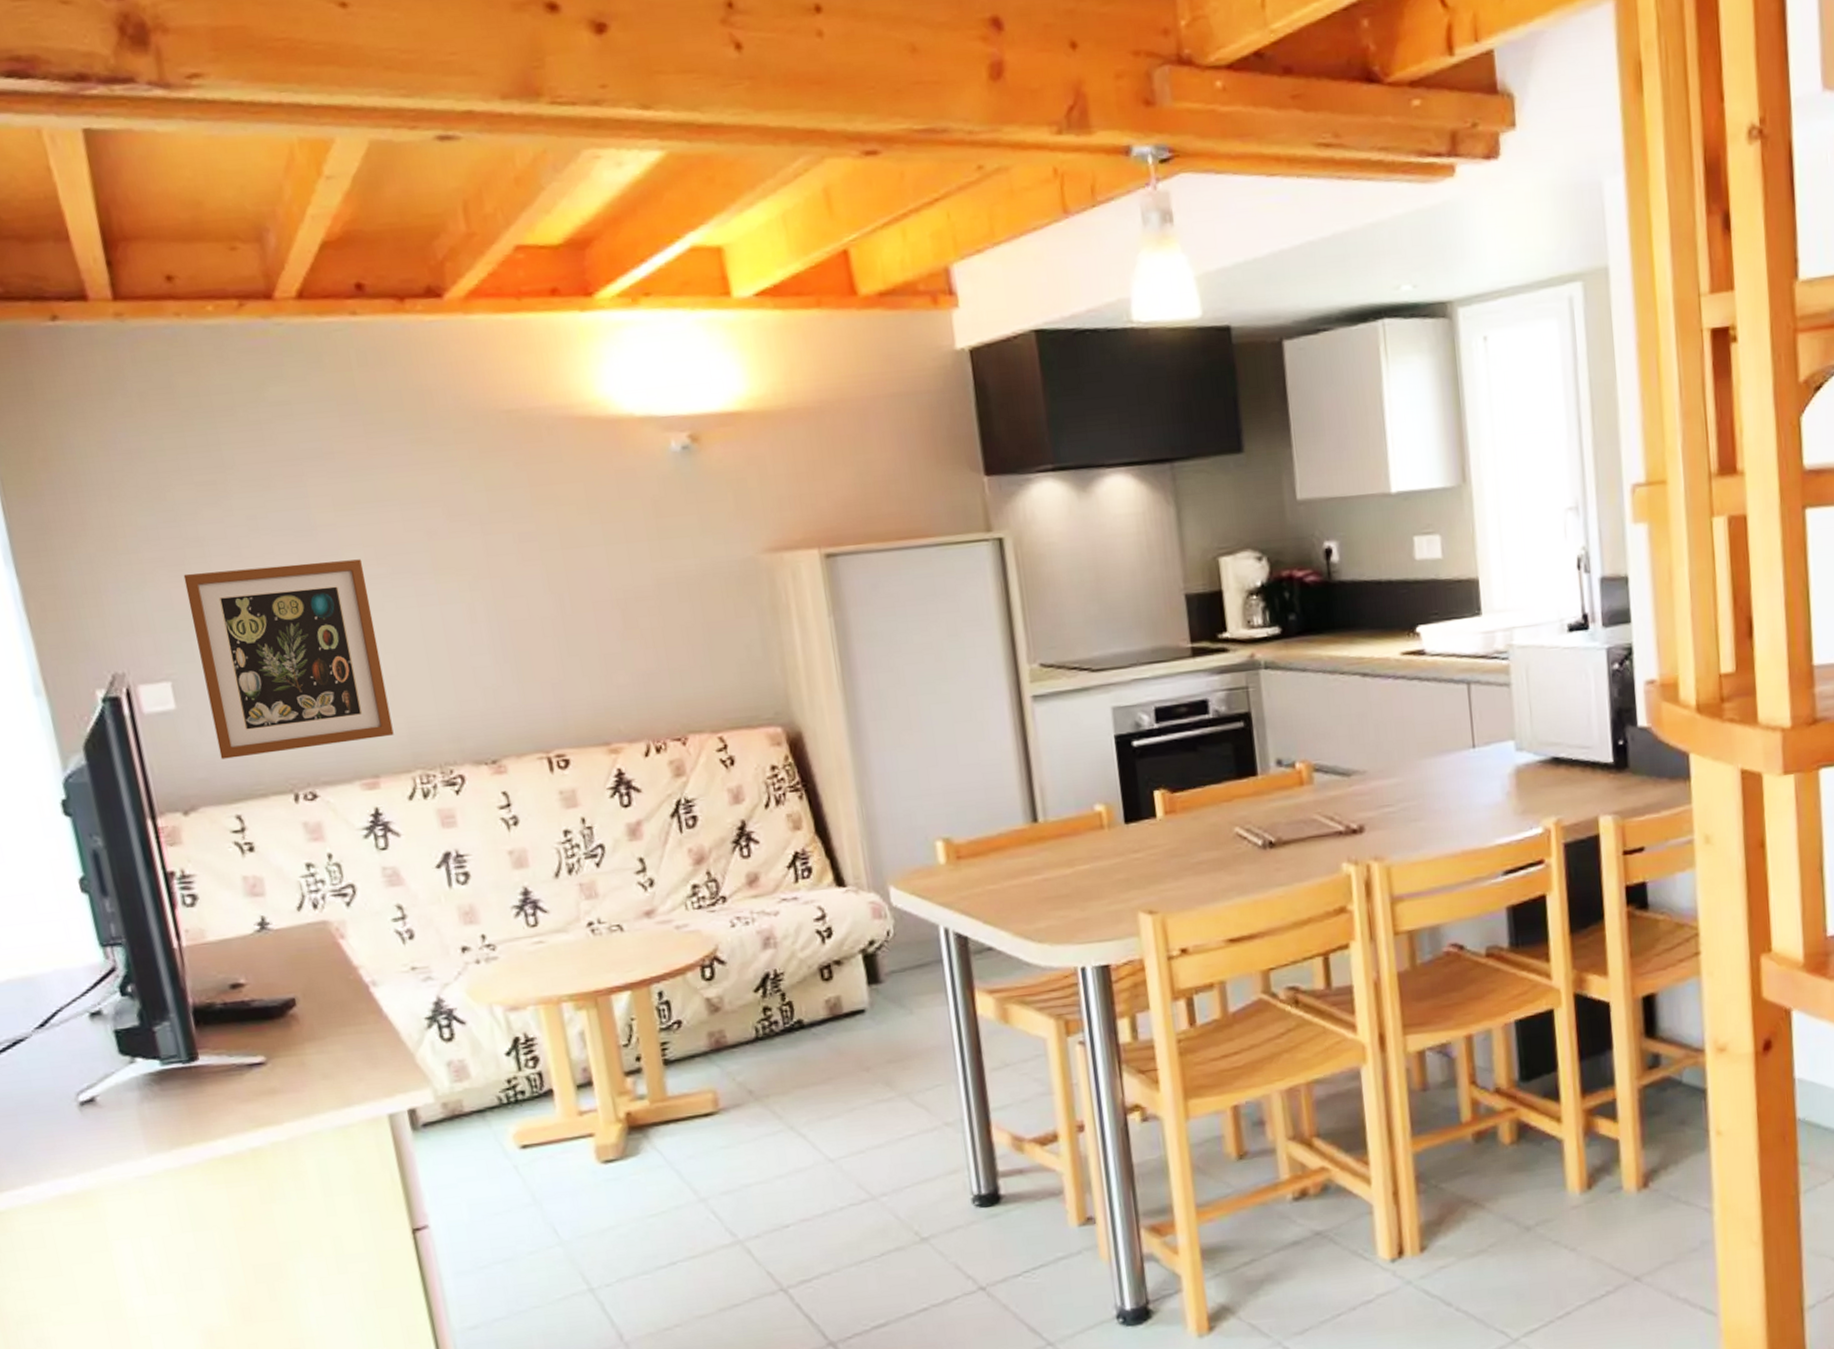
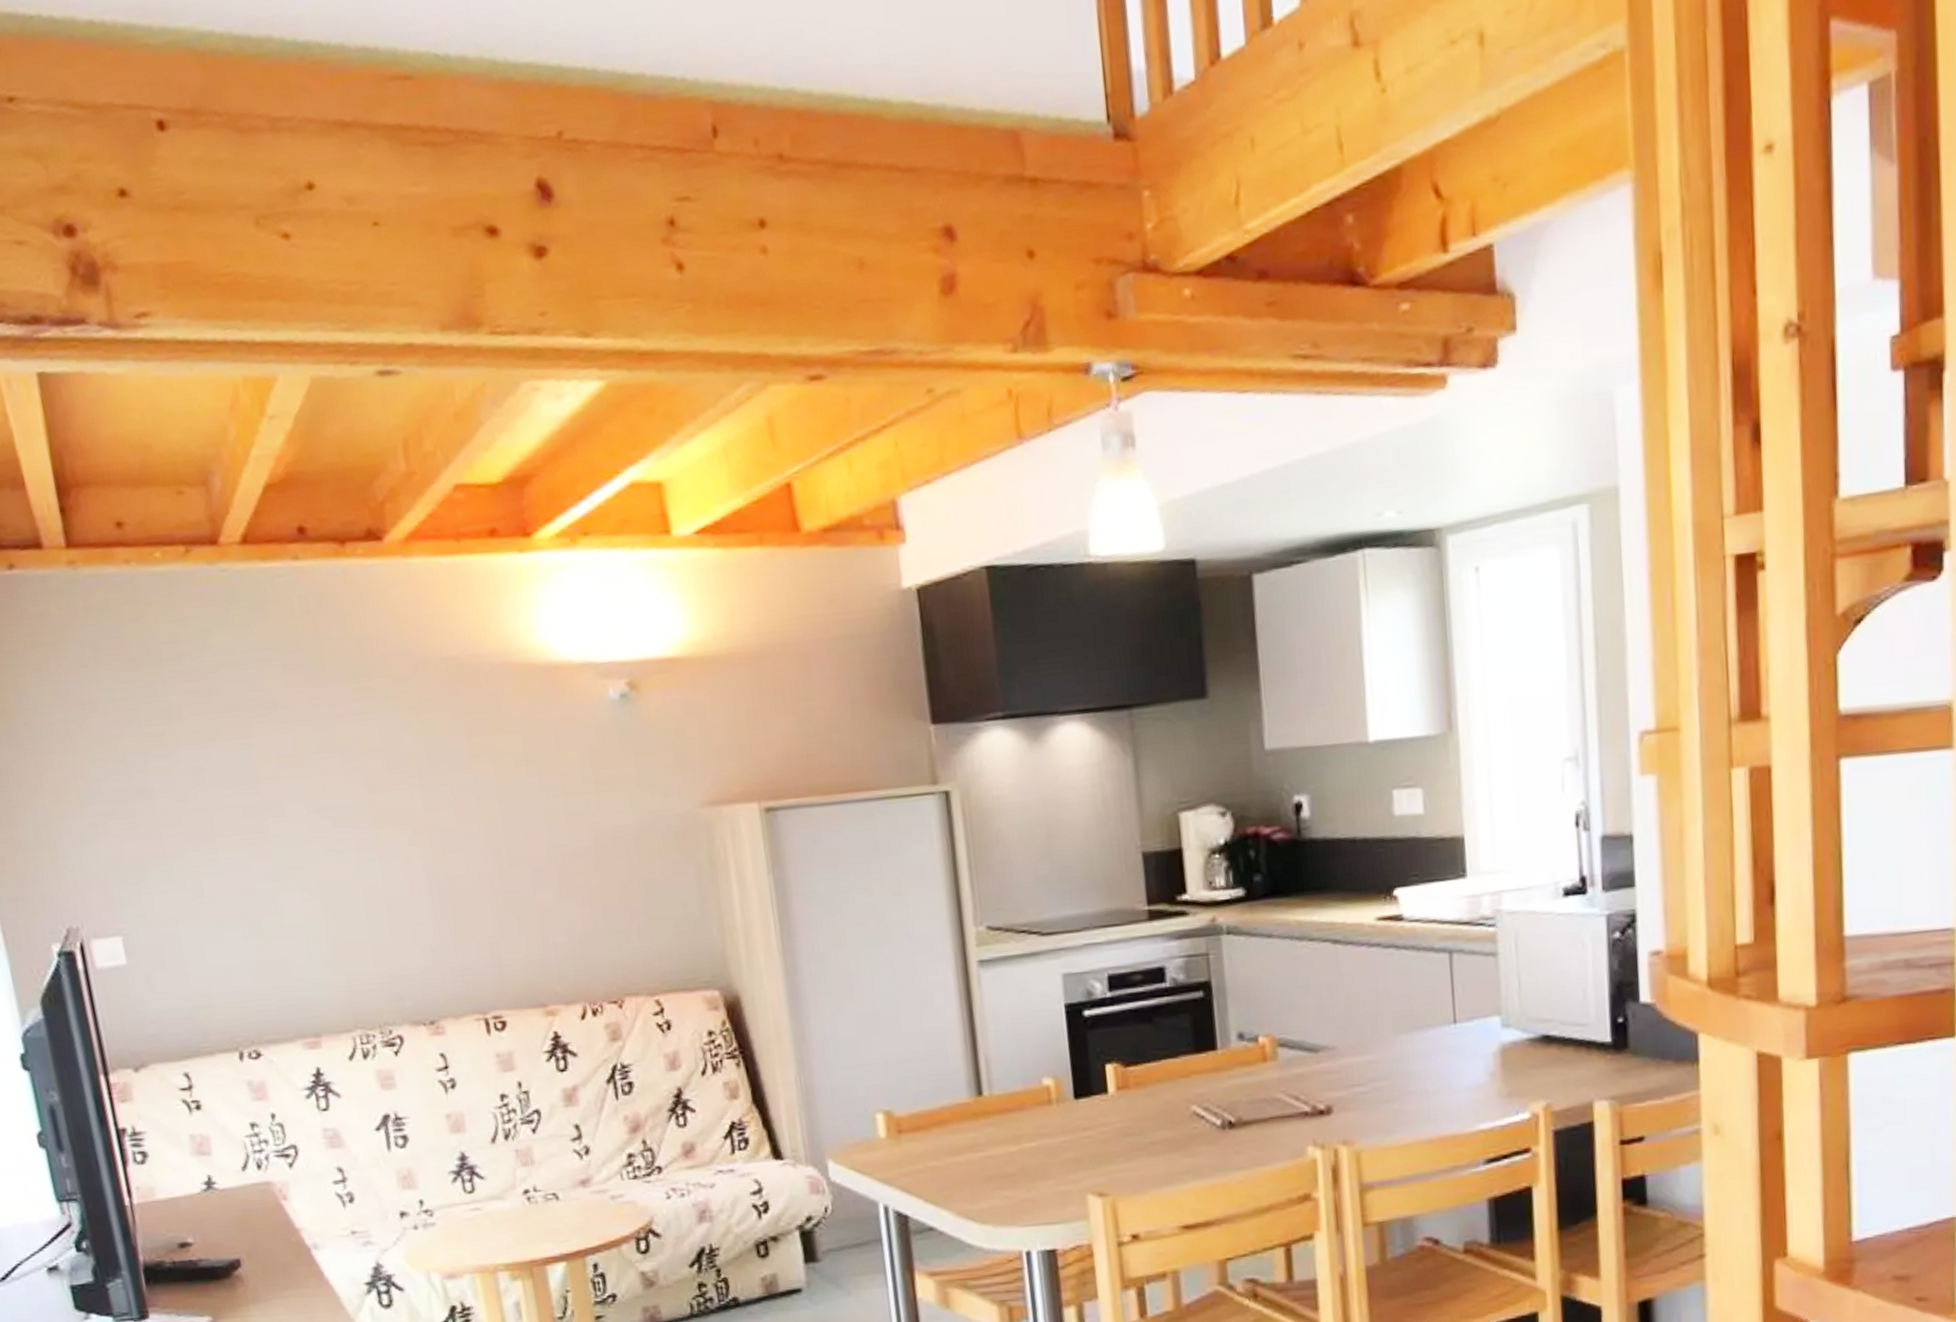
wall art: present [183,559,394,759] -> none [133,812,335,1016]

